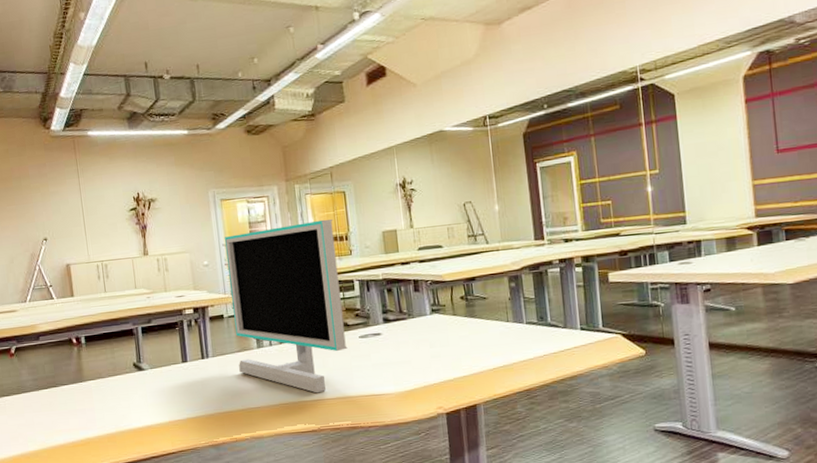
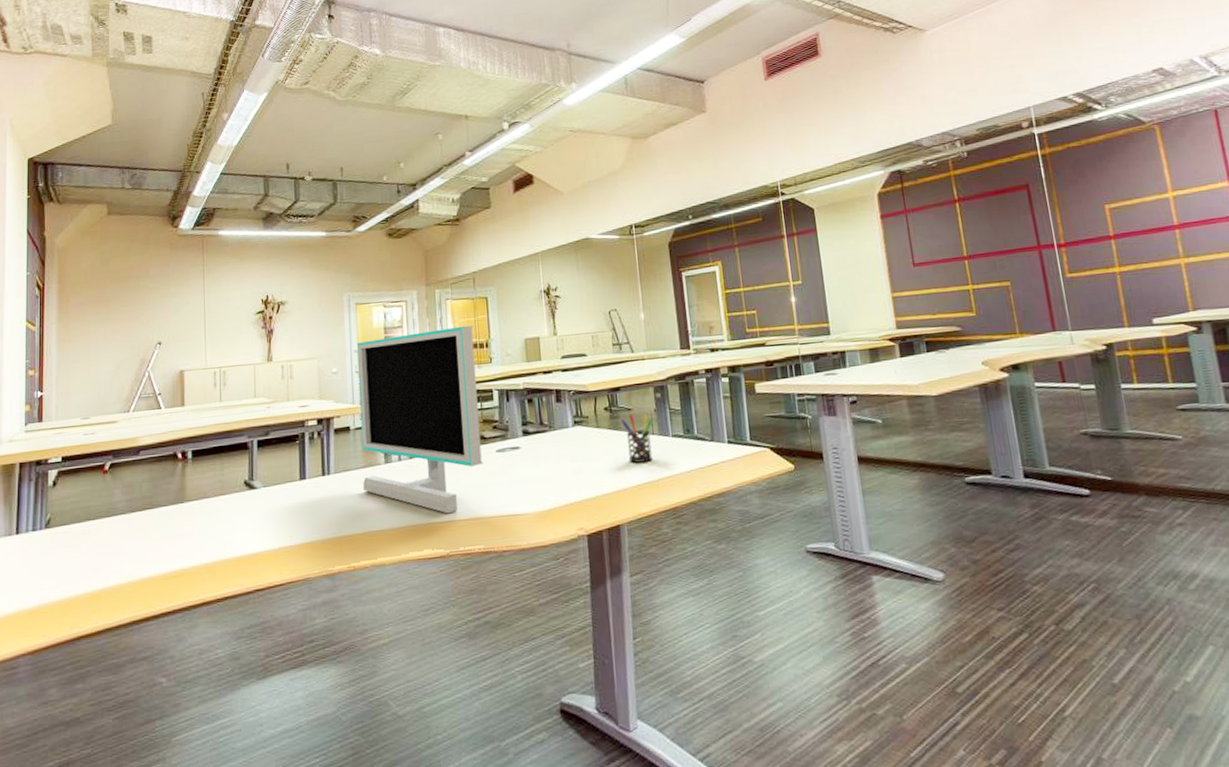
pen holder: none [476,301,507,348] -> present [620,412,653,463]

